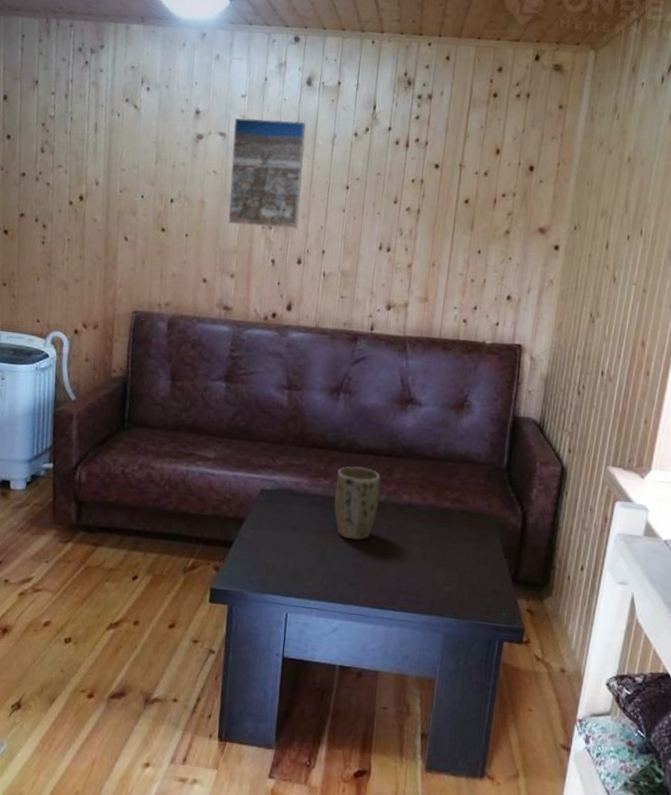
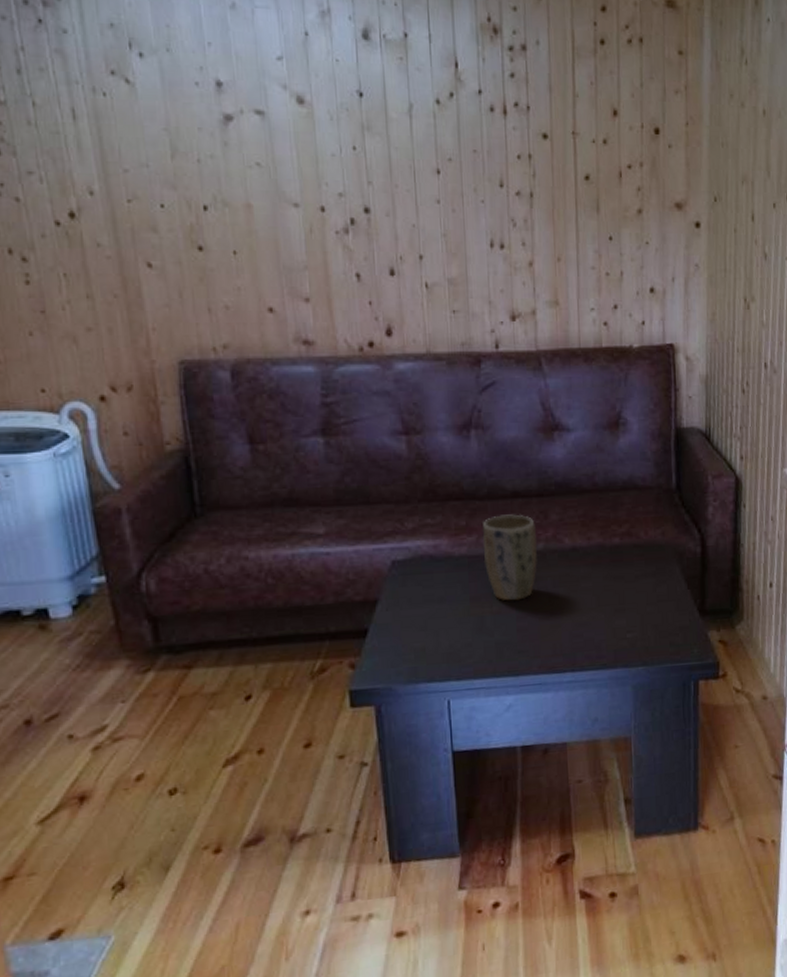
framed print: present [228,118,306,229] -> none [272,88,384,233]

